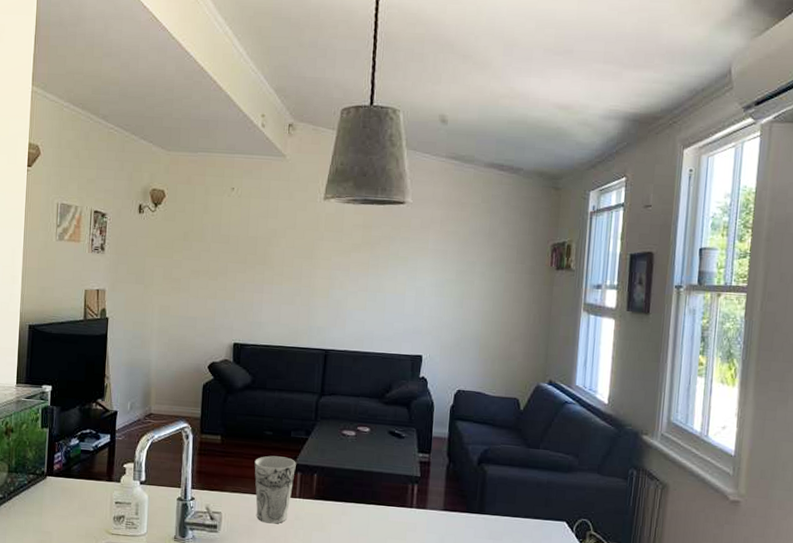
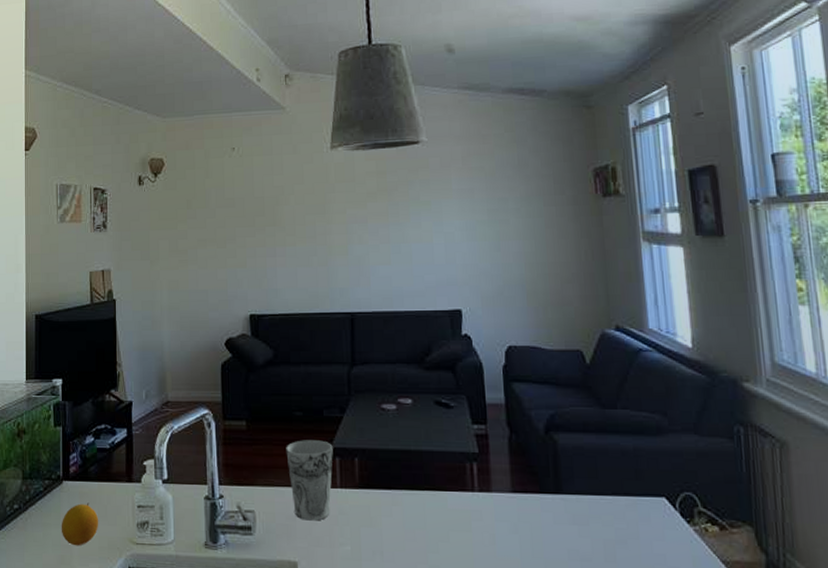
fruit: none [42,496,79,533] -> present [61,503,99,546]

